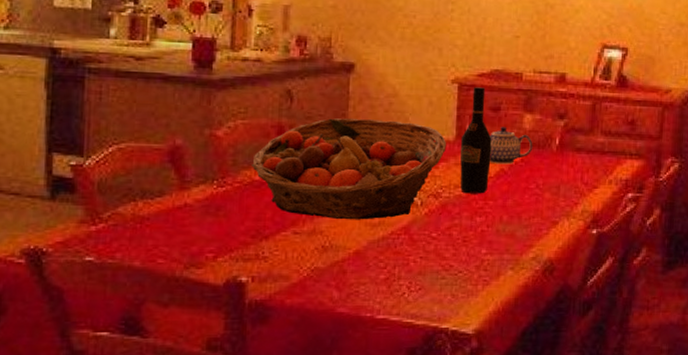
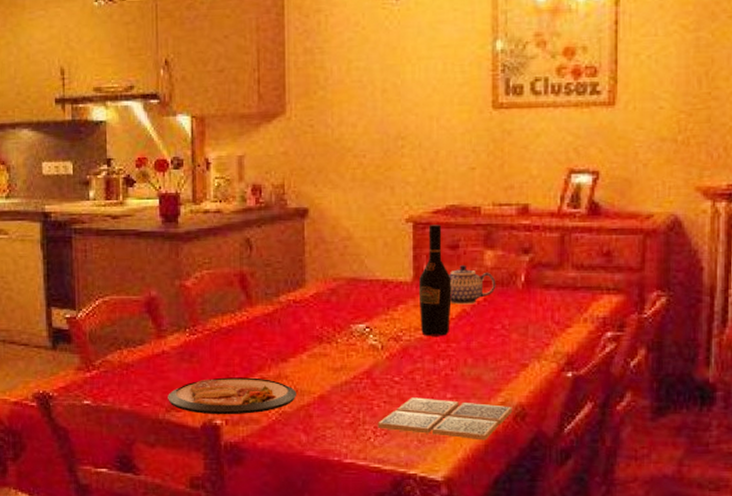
dish: none [187,232,331,272] -> present [168,377,297,415]
fruit basket: present [252,118,446,220] -> none [219,263,404,365]
drink coaster: none [412,253,542,294] -> present [377,397,513,441]

